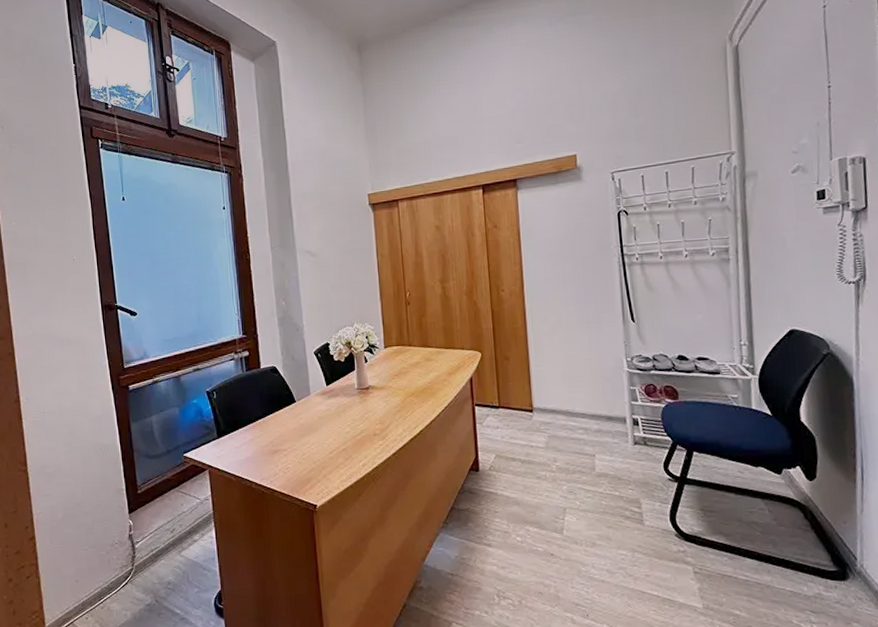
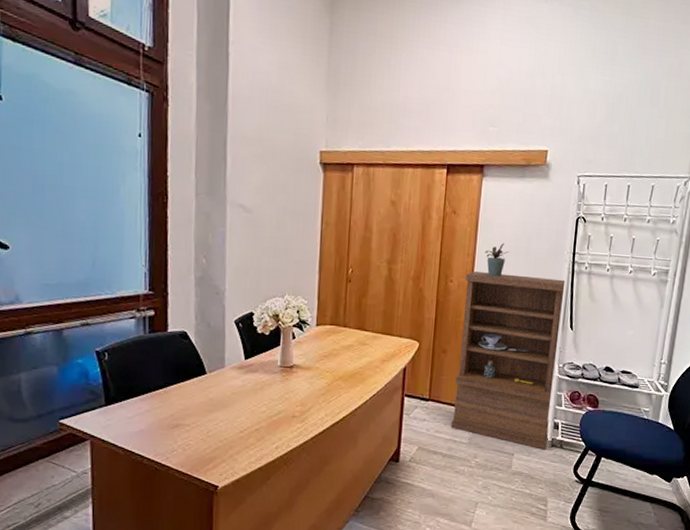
bookshelf: none [516,273,629,449] -> present [450,271,565,450]
potted plant: none [531,247,555,281] -> present [485,242,510,277]

